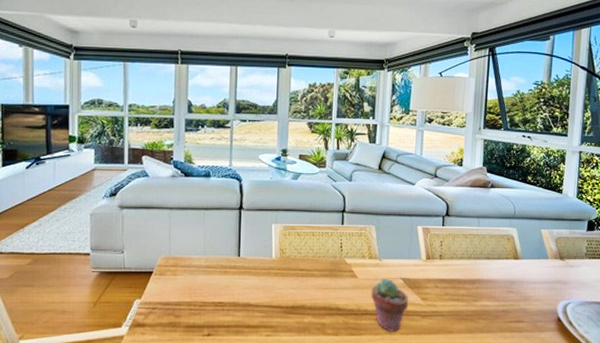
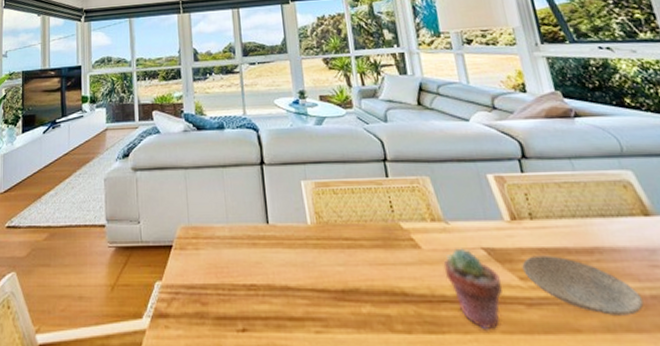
plate: none [425,284,497,322] -> present [522,255,644,316]

